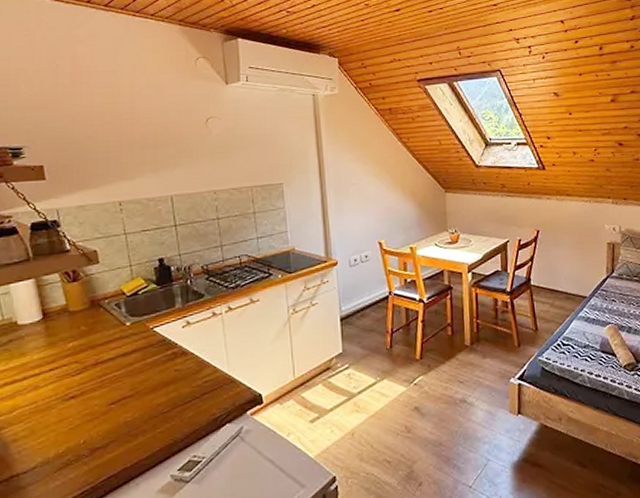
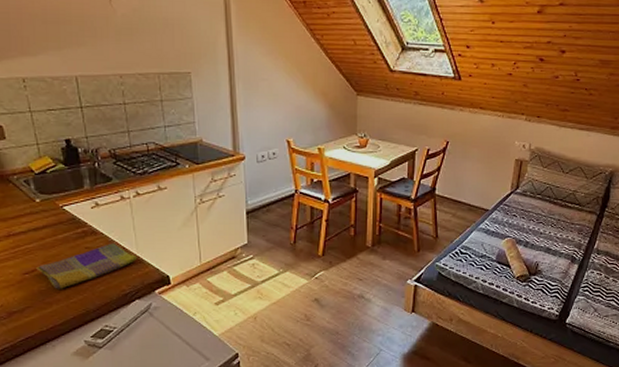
dish towel: none [123,363,228,419] -> present [36,243,137,289]

